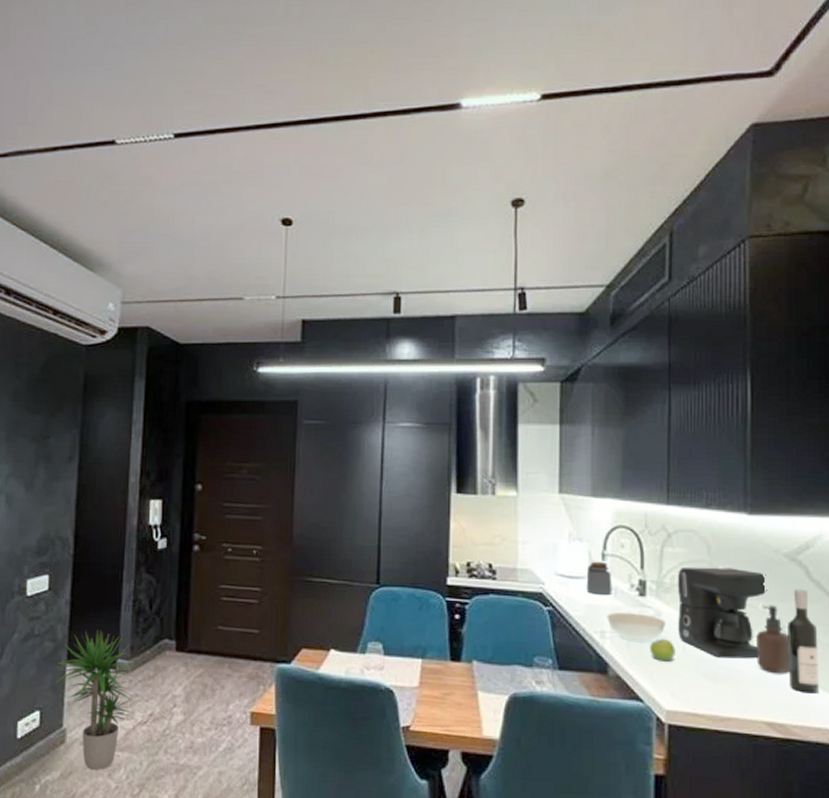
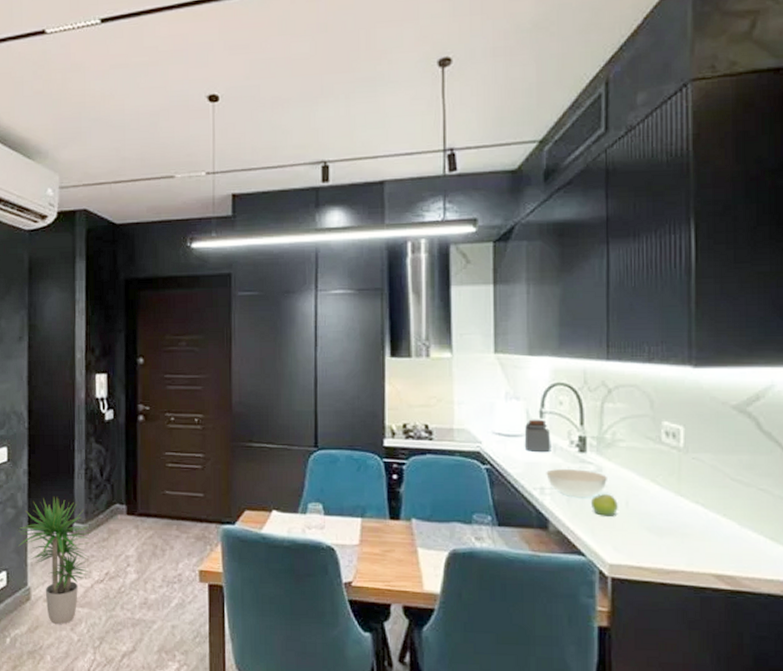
coffee maker: present [677,567,767,659] -> none [618,422,715,512]
soap dispenser: present [755,605,791,674] -> none [702,458,740,527]
bottle: present [788,589,820,694] -> none [737,441,772,546]

